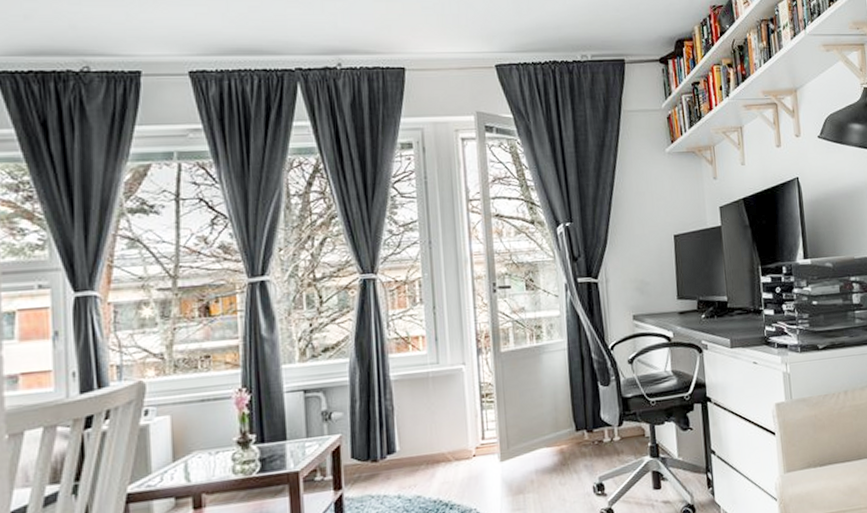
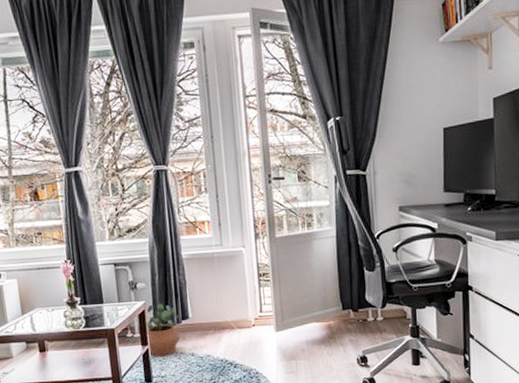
potted plant: none [339,436,384,502] -> present [145,303,180,355]

